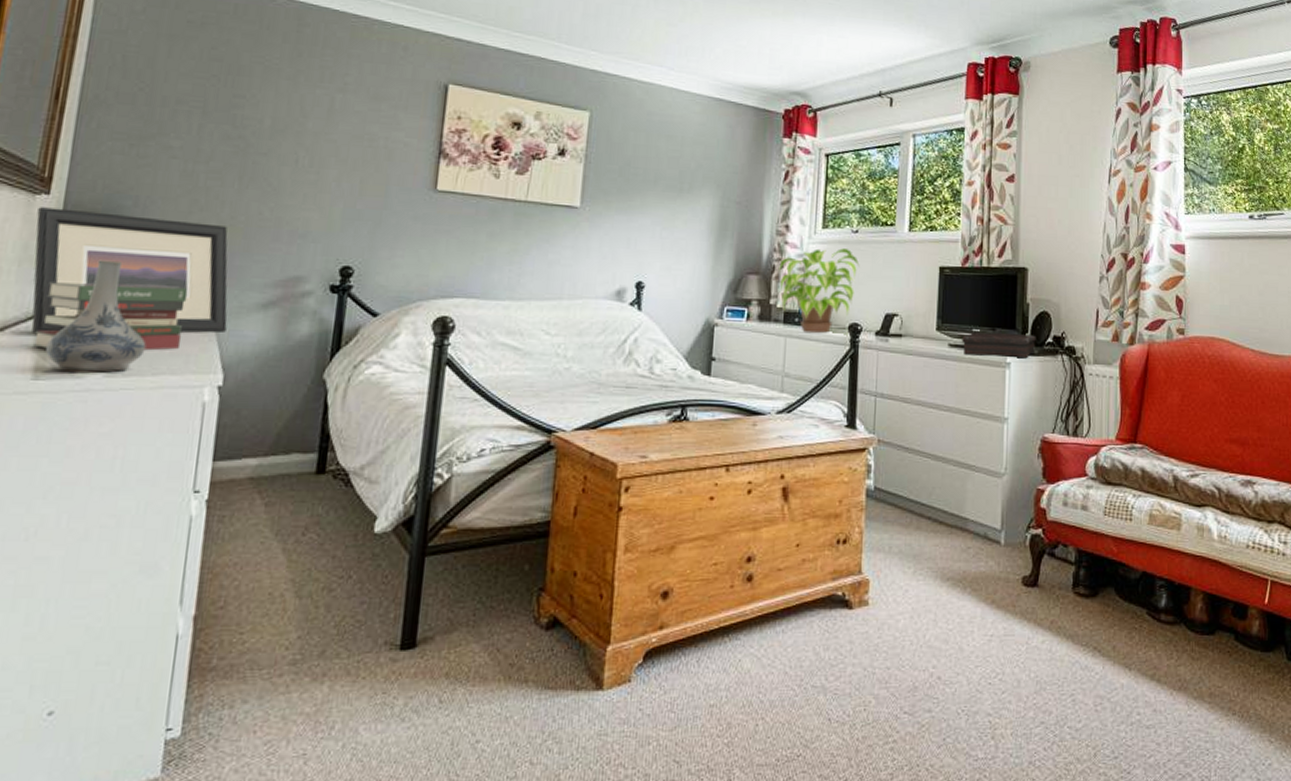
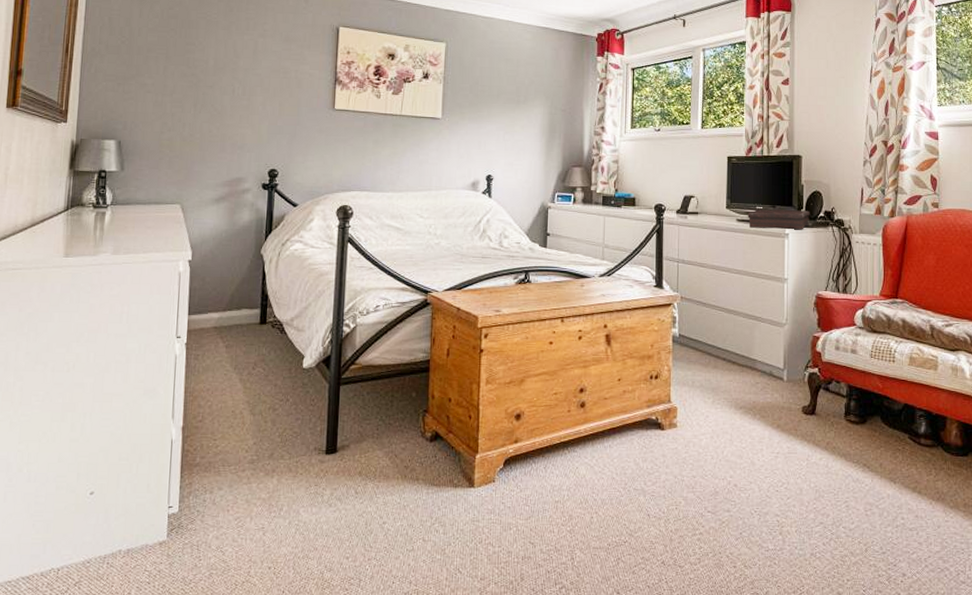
picture frame: present [31,207,228,334] -> none [59,132,192,224]
books: present [33,282,189,351] -> none [63,186,164,235]
decorative vase: present [46,260,147,373] -> none [72,169,138,251]
plant: present [779,248,860,334] -> none [597,144,662,213]

